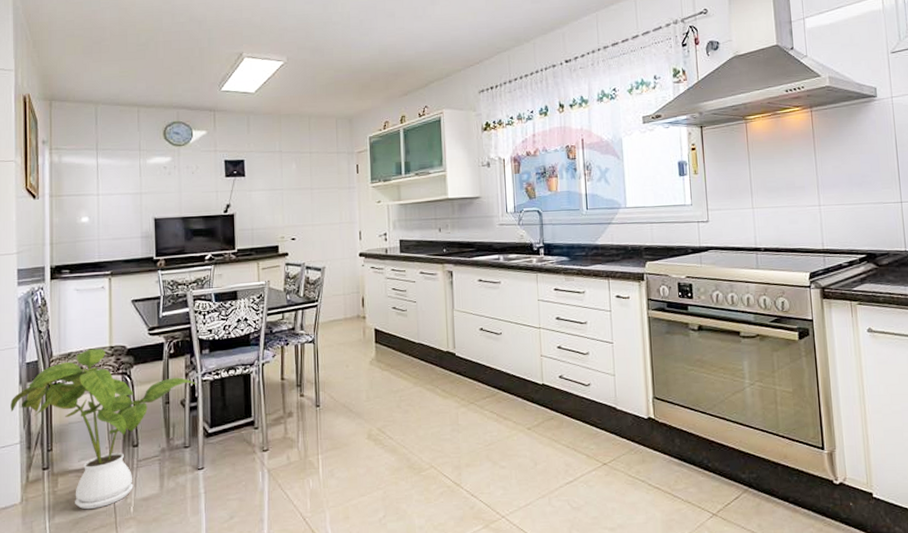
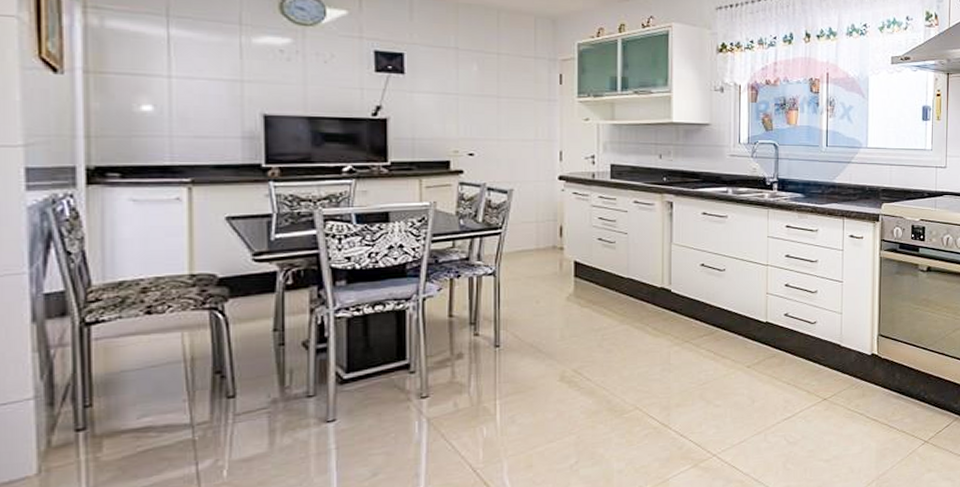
house plant: present [10,348,199,510] -> none [16,276,330,478]

